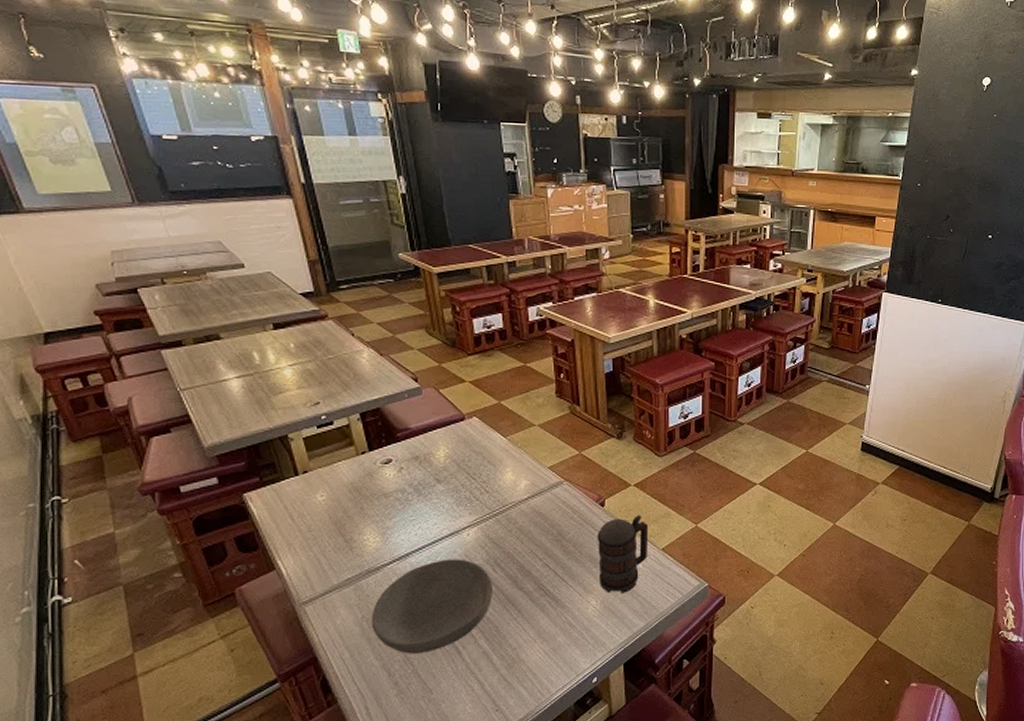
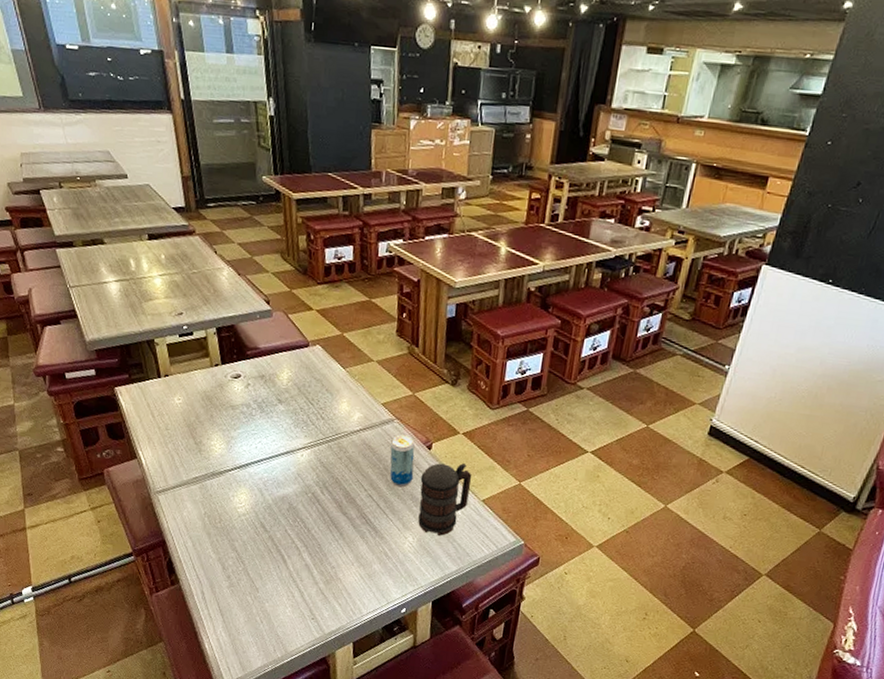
bowl: present [371,559,492,654] -> none [212,474,320,556]
beverage can: none [562,496,590,551] -> present [389,435,415,488]

